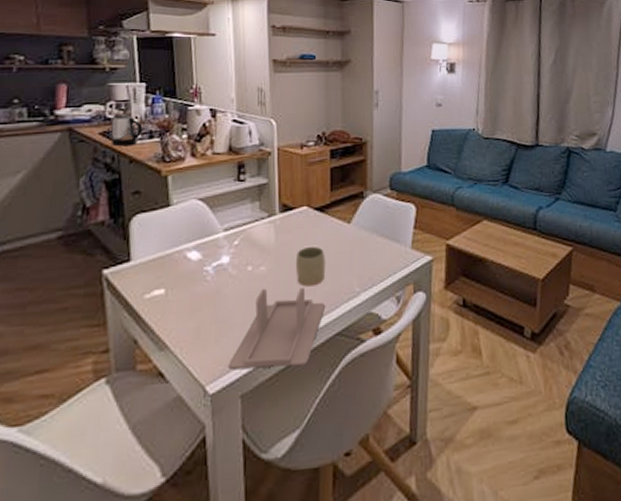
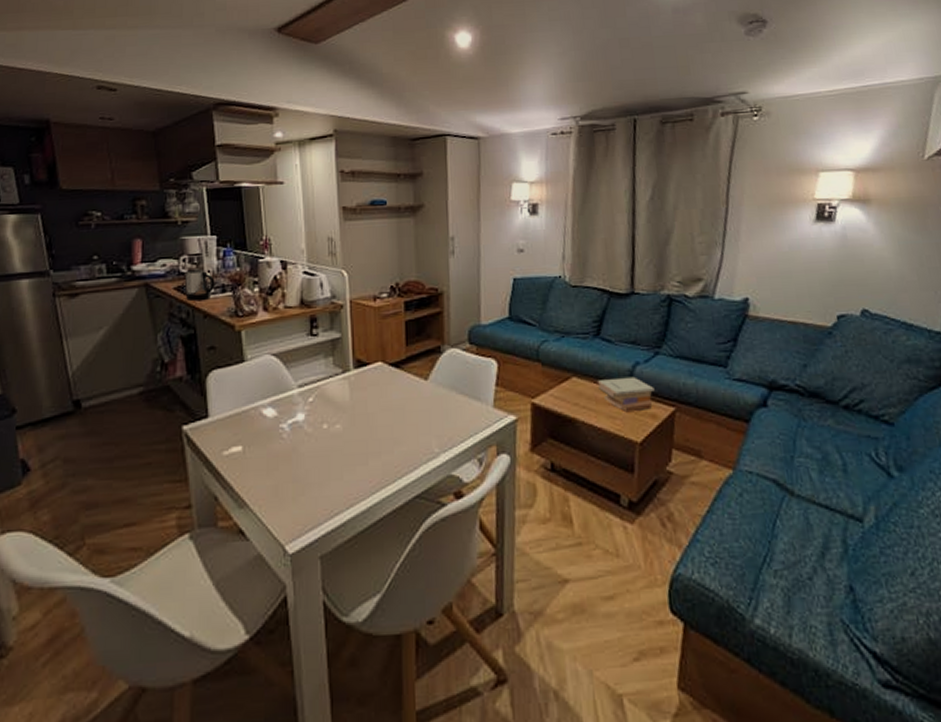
napkin holder: present [228,287,326,369] -> none [307,446,404,530]
mug: present [295,247,326,287] -> none [371,404,403,446]
books: none [505,219,555,252] -> present [597,376,655,413]

